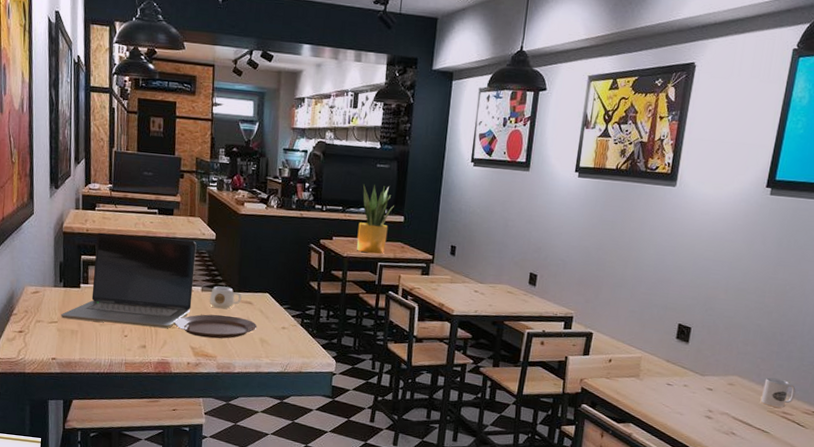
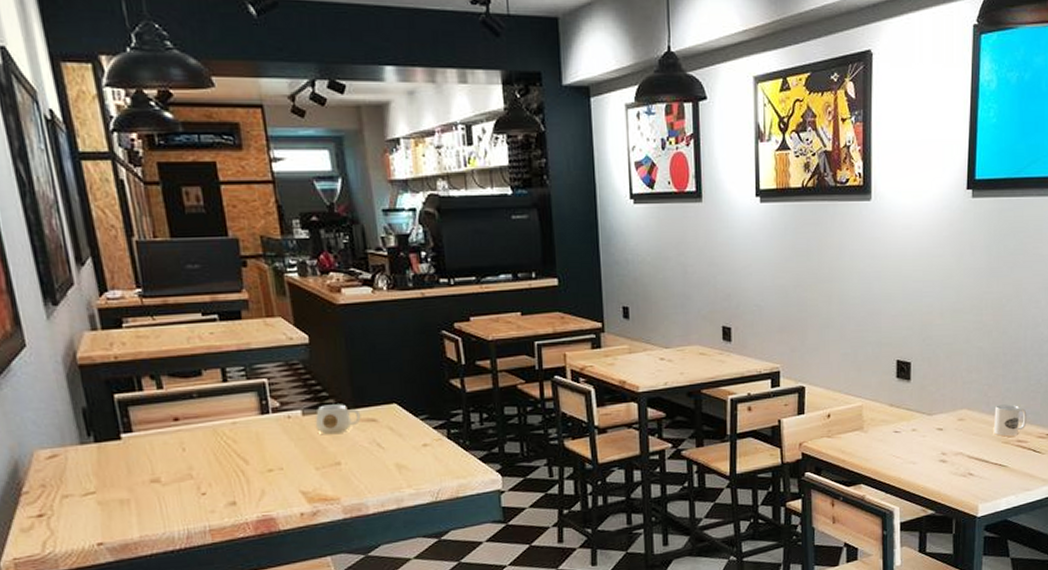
laptop: present [60,232,197,328] -> none [98,350,292,486]
plate: present [174,314,258,339] -> none [271,441,389,477]
planter: present [356,184,394,254] -> none [497,242,543,332]

